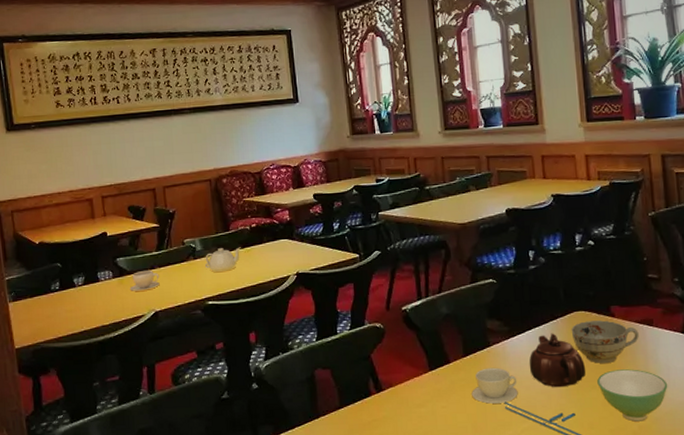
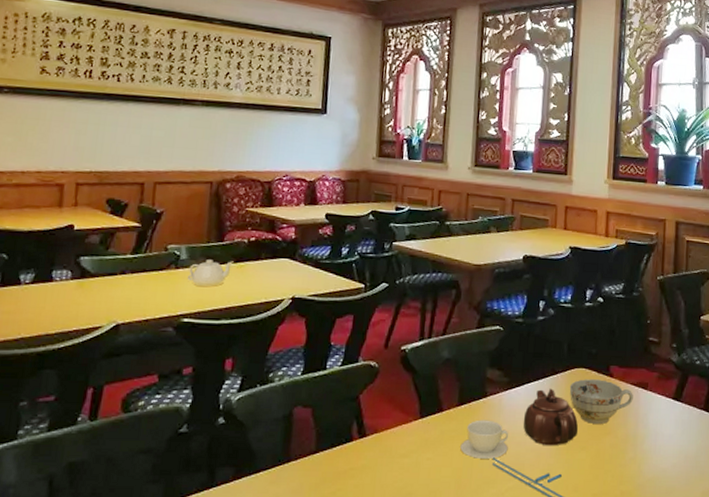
teacup: present [129,270,160,292] -> none [89,274,130,299]
bowl: present [597,369,668,422] -> none [587,432,654,487]

